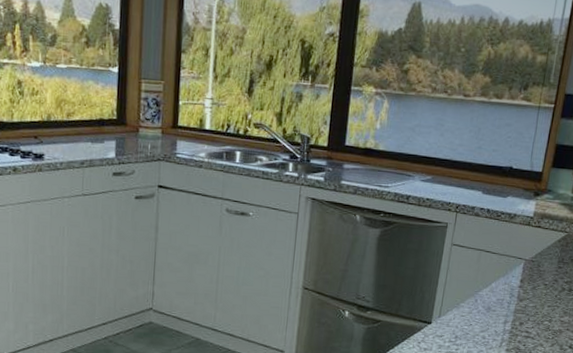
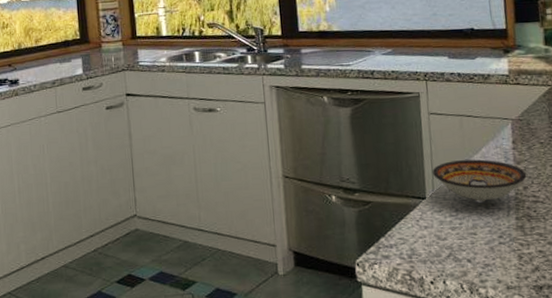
bowl: none [442,291,526,332] -> present [432,159,527,202]

